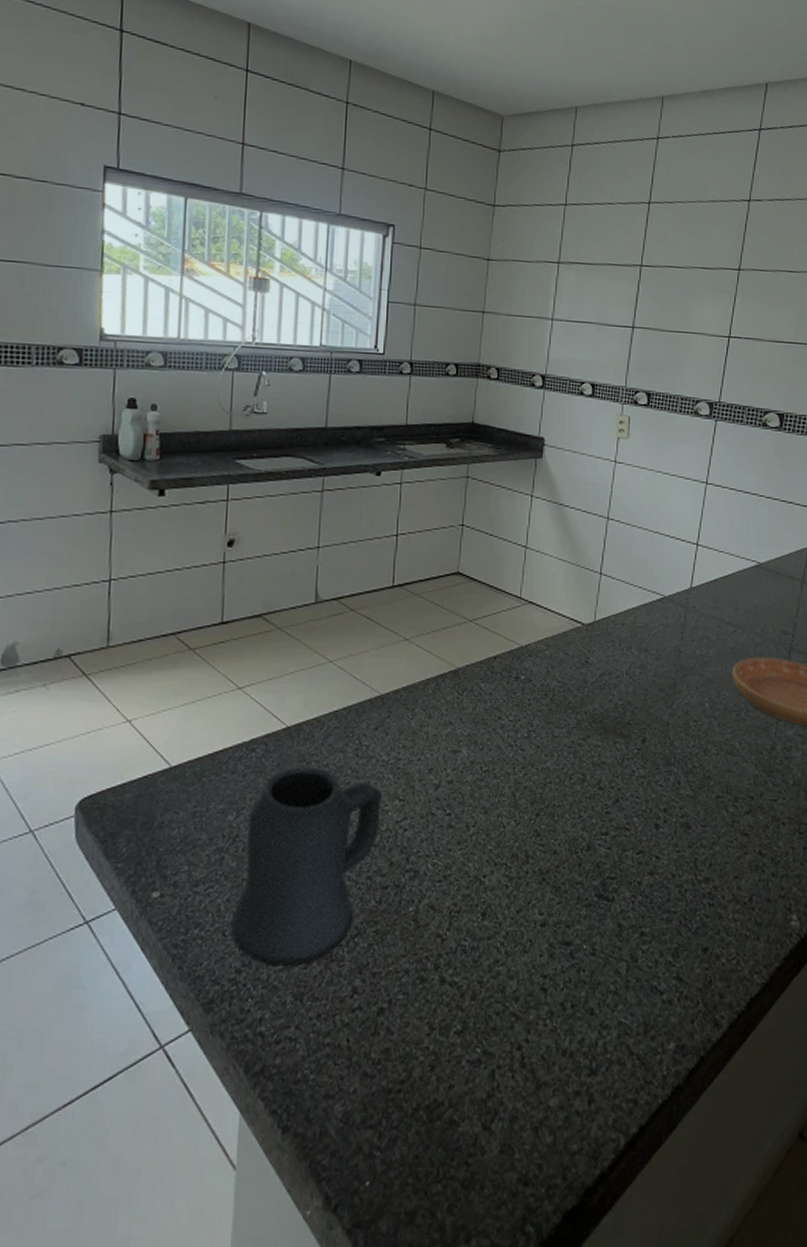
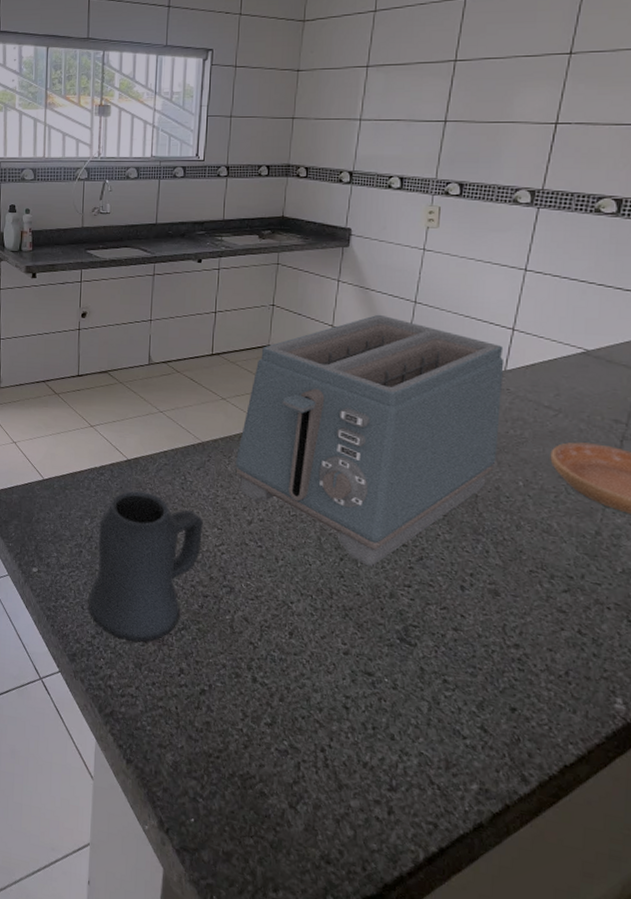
toaster: none [420,532,690,818] -> present [235,314,505,567]

